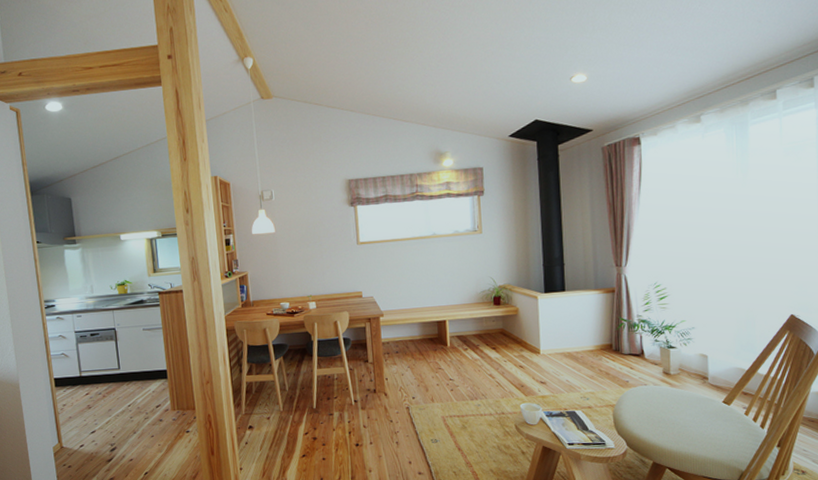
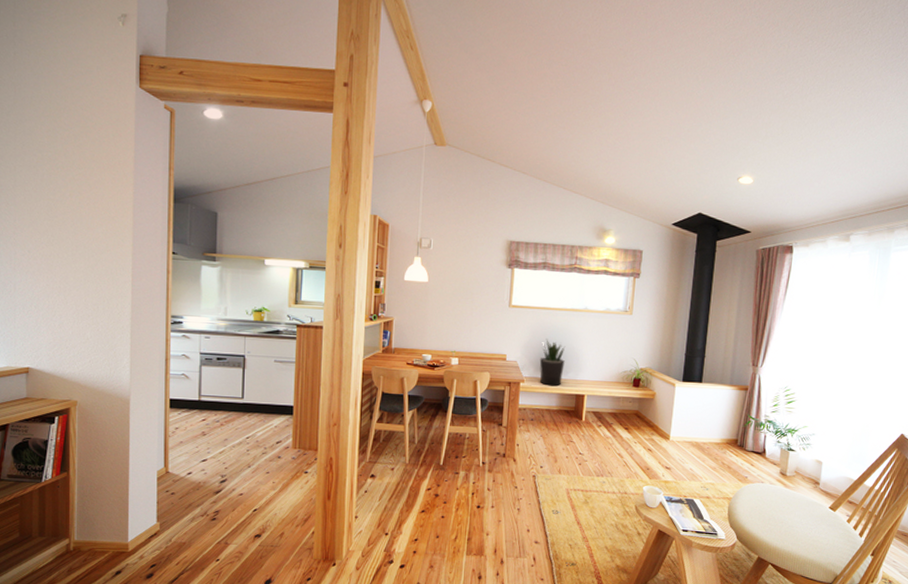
planter: none [395,270,421,317] -> present [539,339,566,387]

